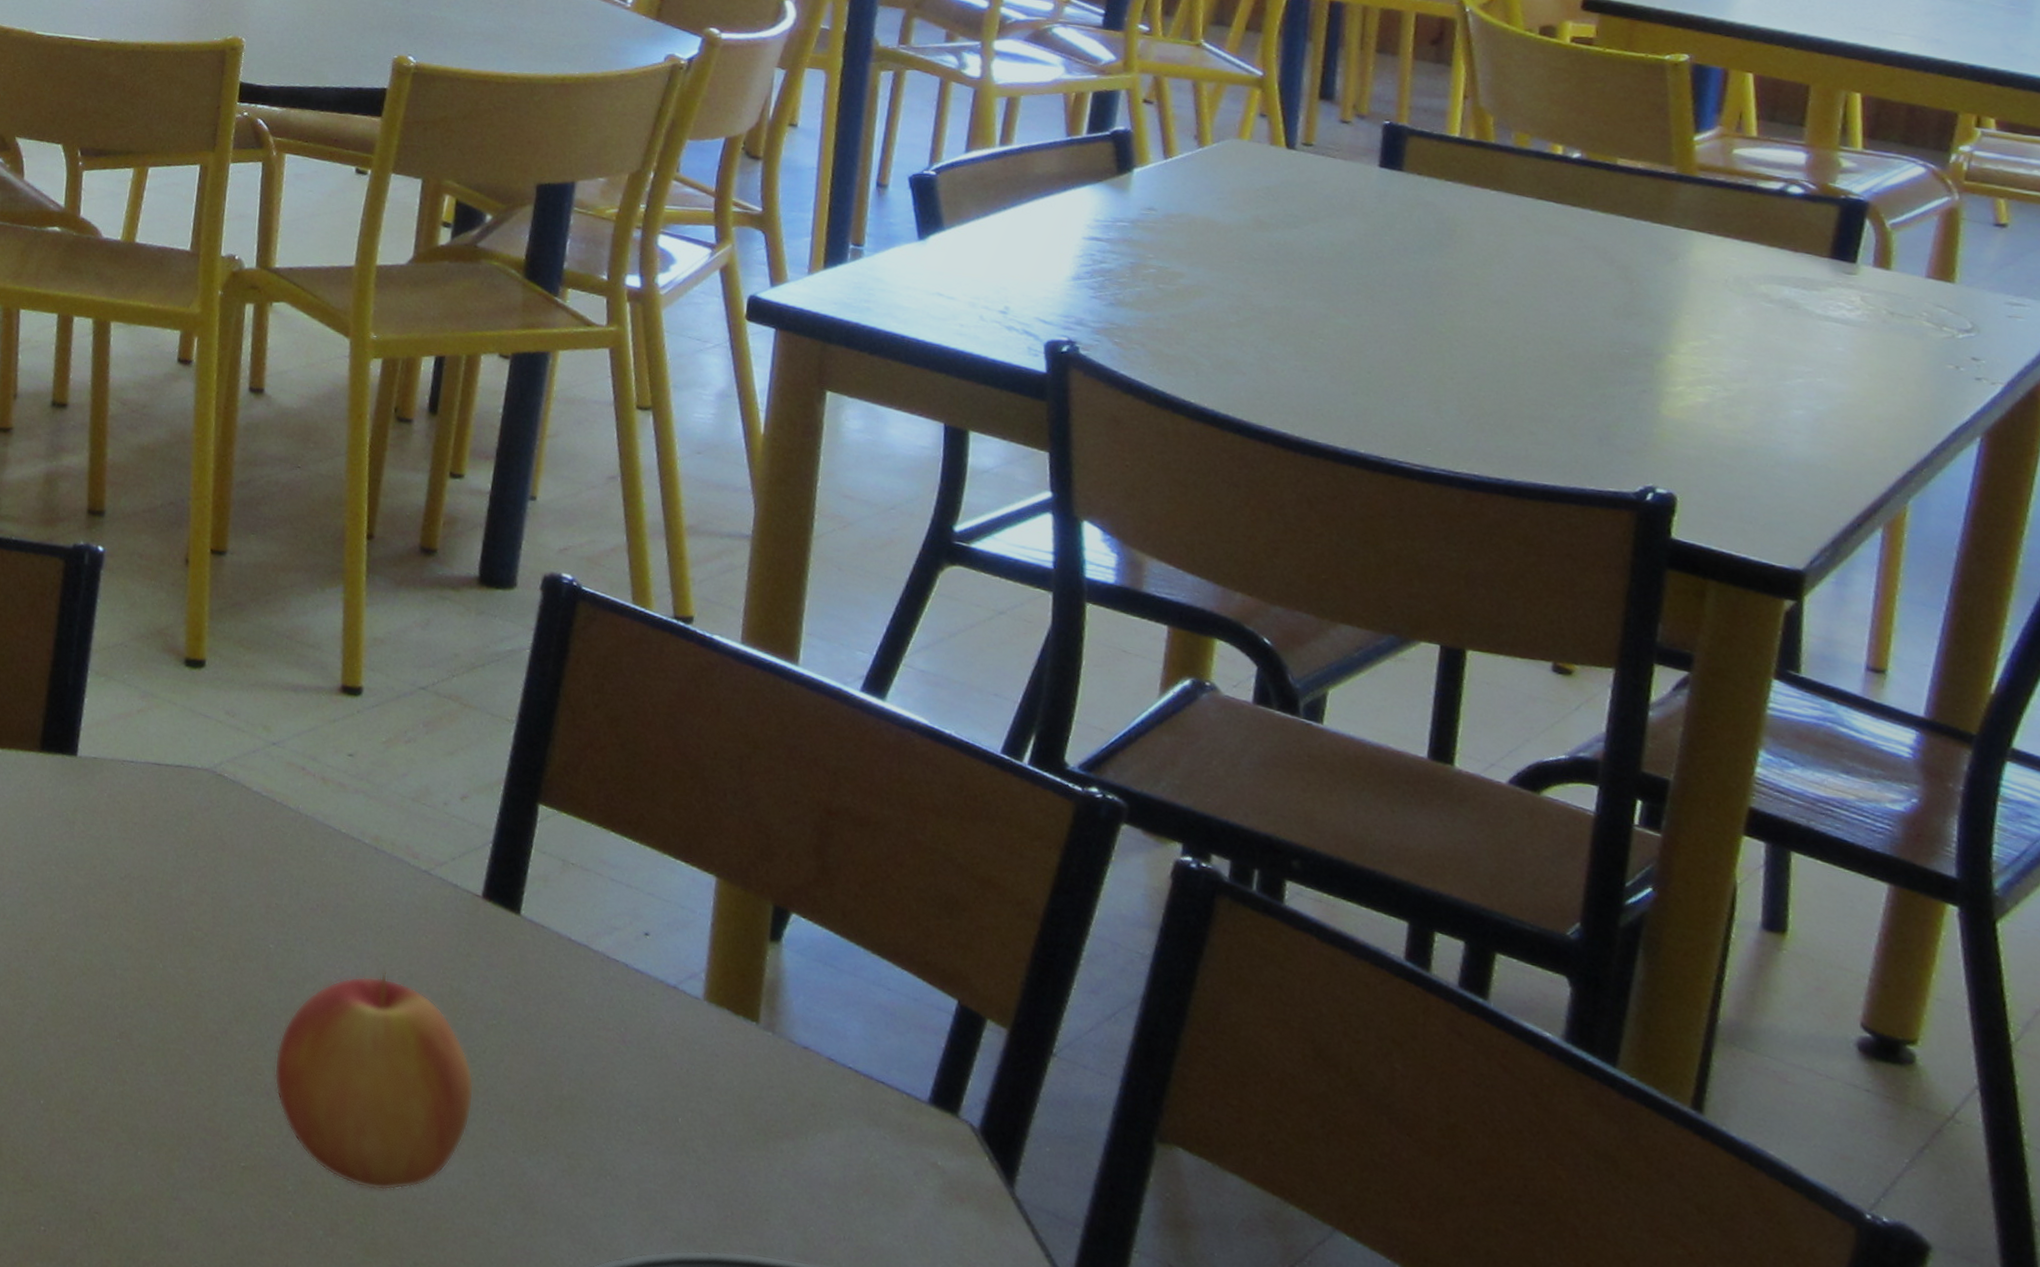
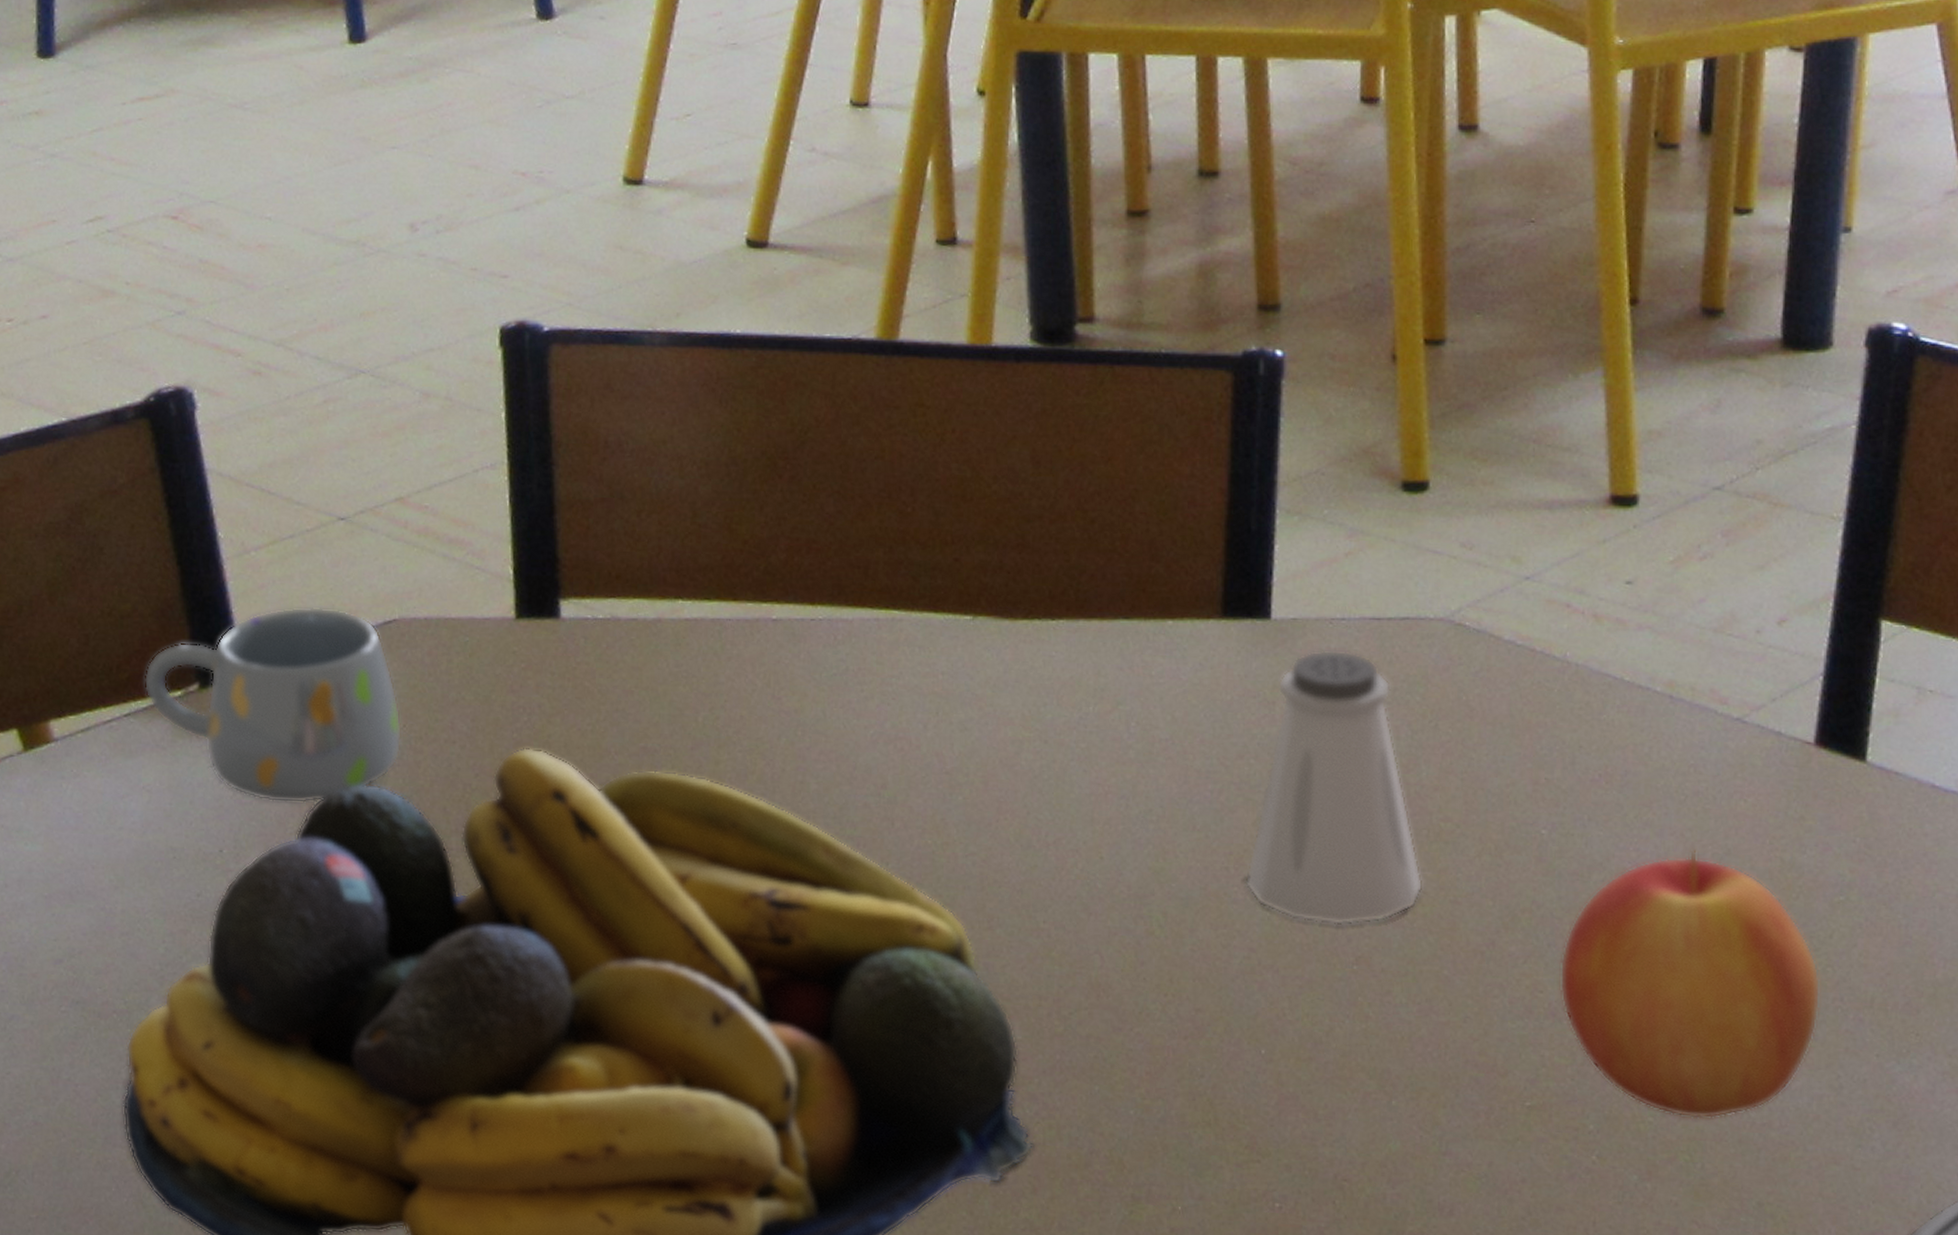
saltshaker: none [39,784,176,1006] -> present [1245,650,1423,926]

